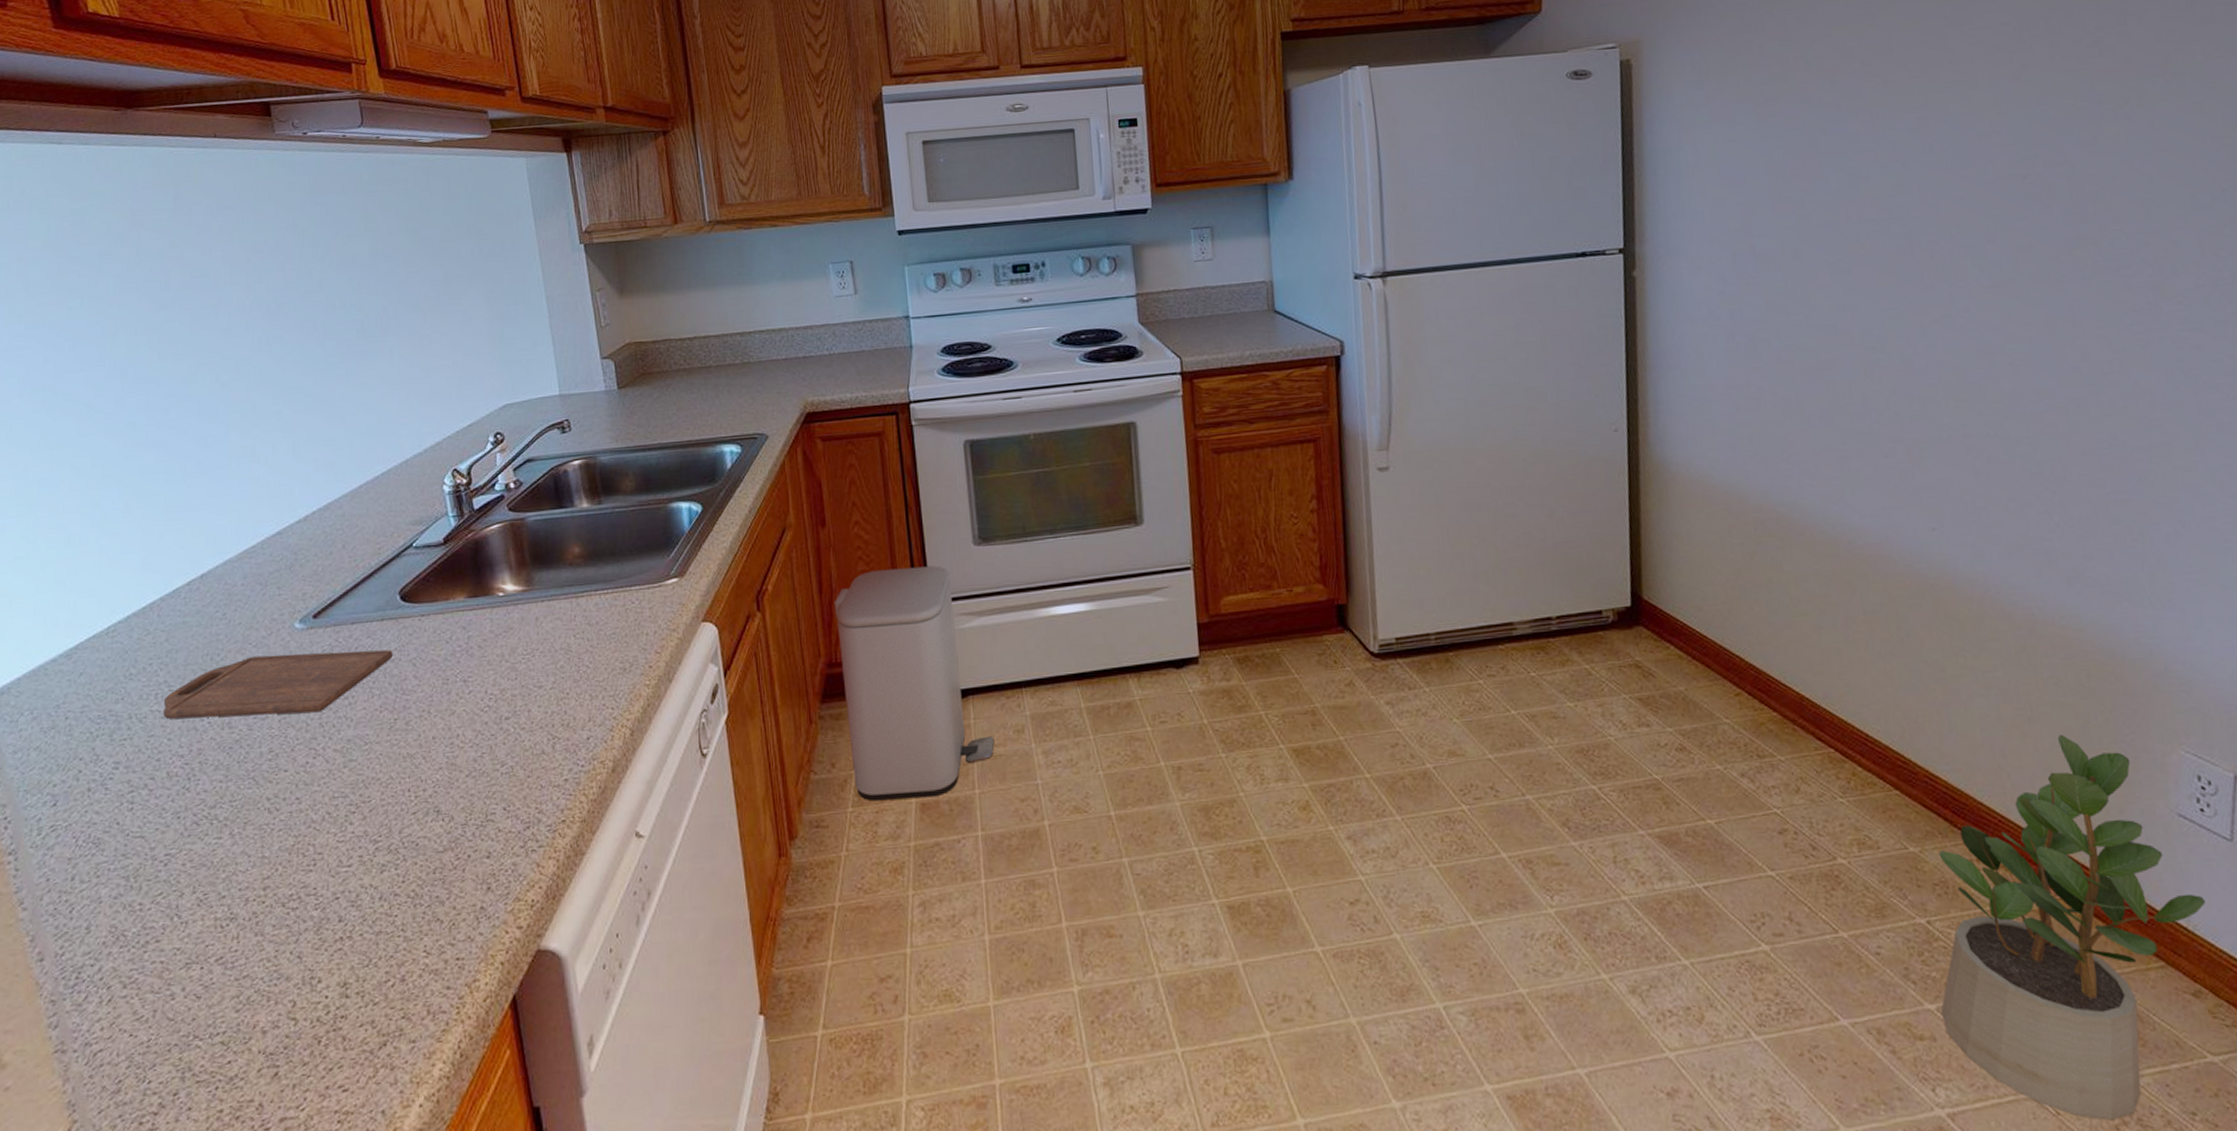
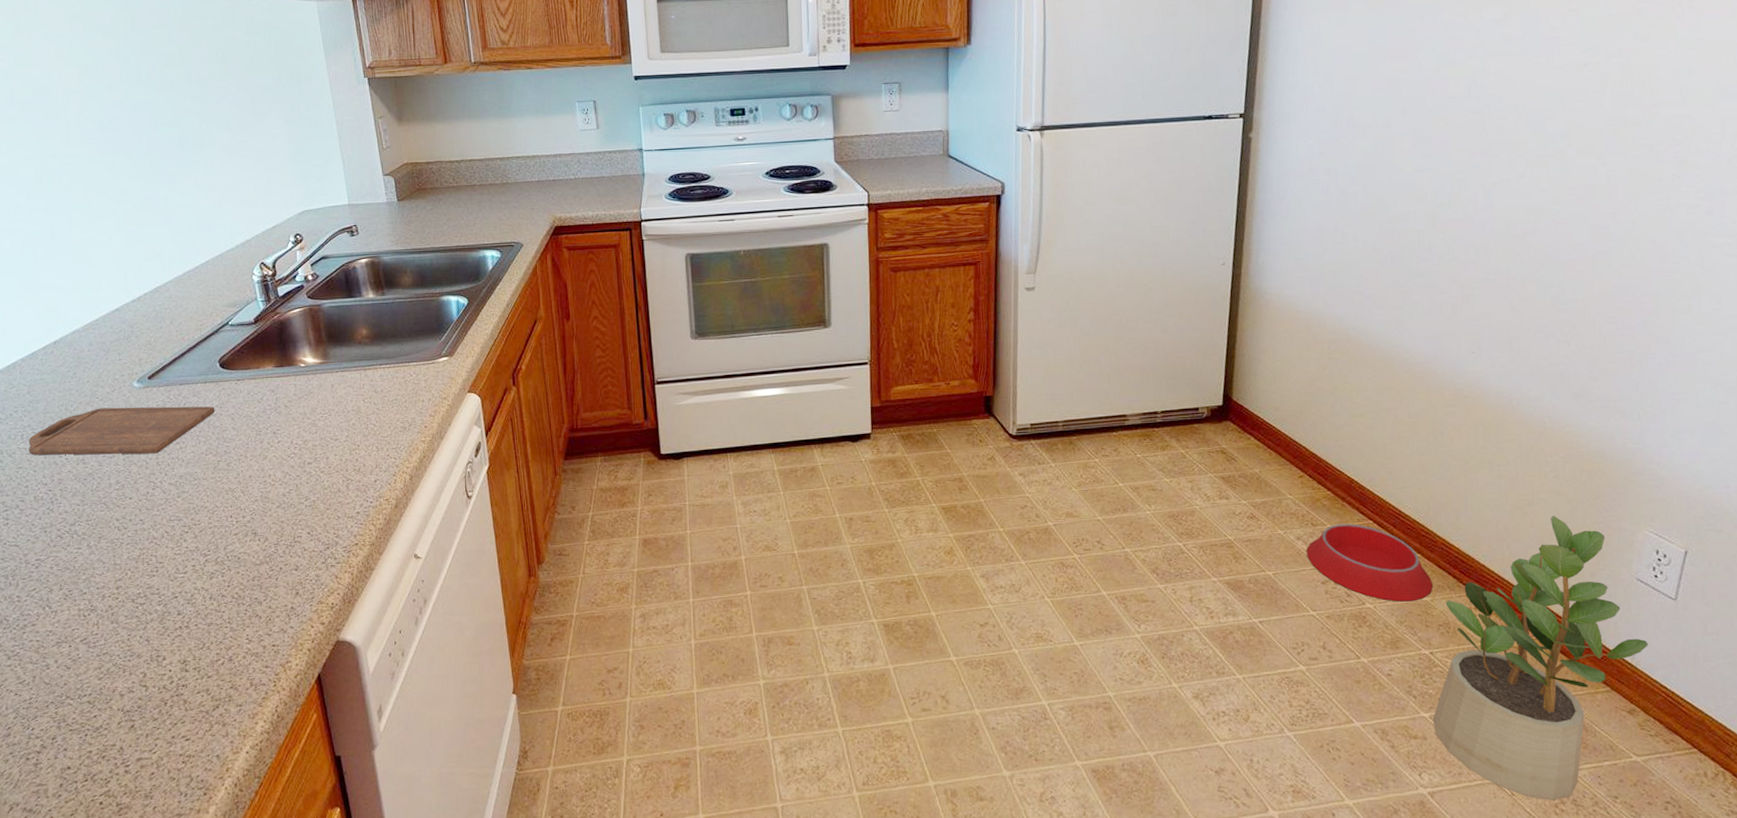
pedal bin: present [835,565,995,801] -> none [576,354,704,537]
pet bowl: none [1754,753,1921,855] -> present [1307,524,1434,602]

